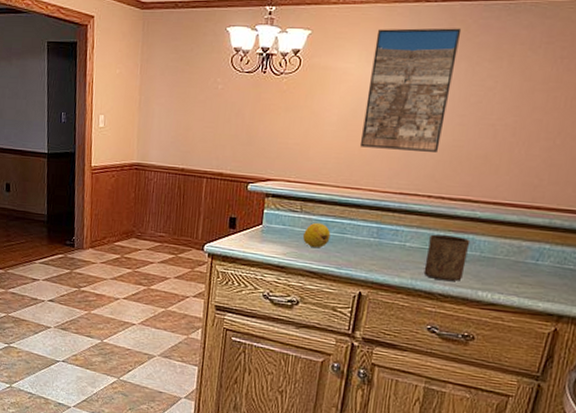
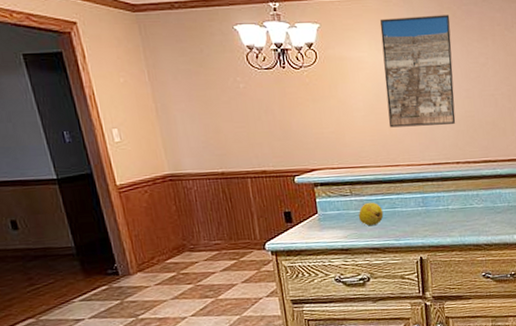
cup: present [423,234,471,282] -> none [466,193,500,233]

